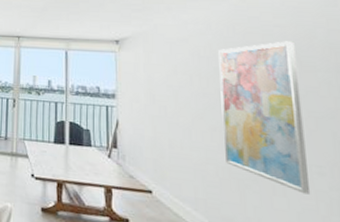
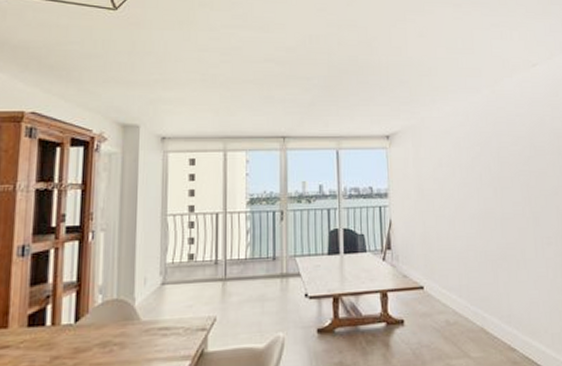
wall art: present [218,41,311,195] -> none [475,129,543,264]

